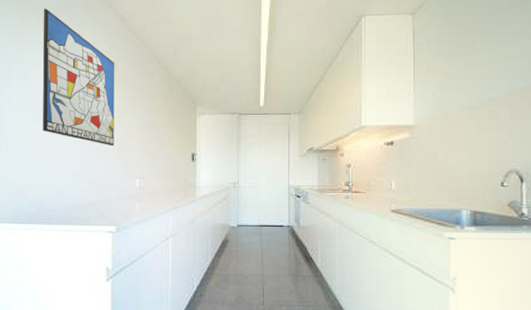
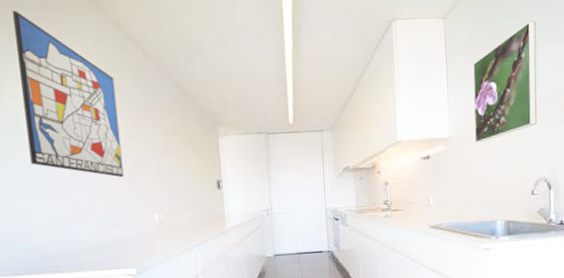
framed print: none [440,17,509,132] -> present [473,21,537,143]

